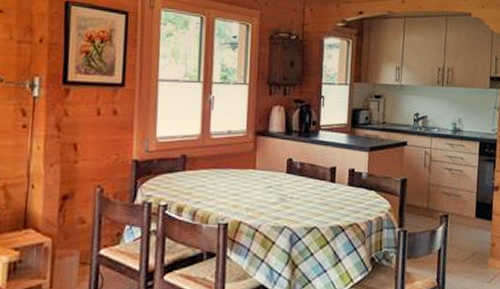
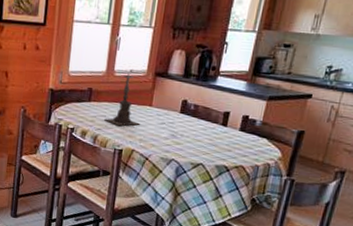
candle holder: none [203,134,245,196] -> present [104,73,140,126]

